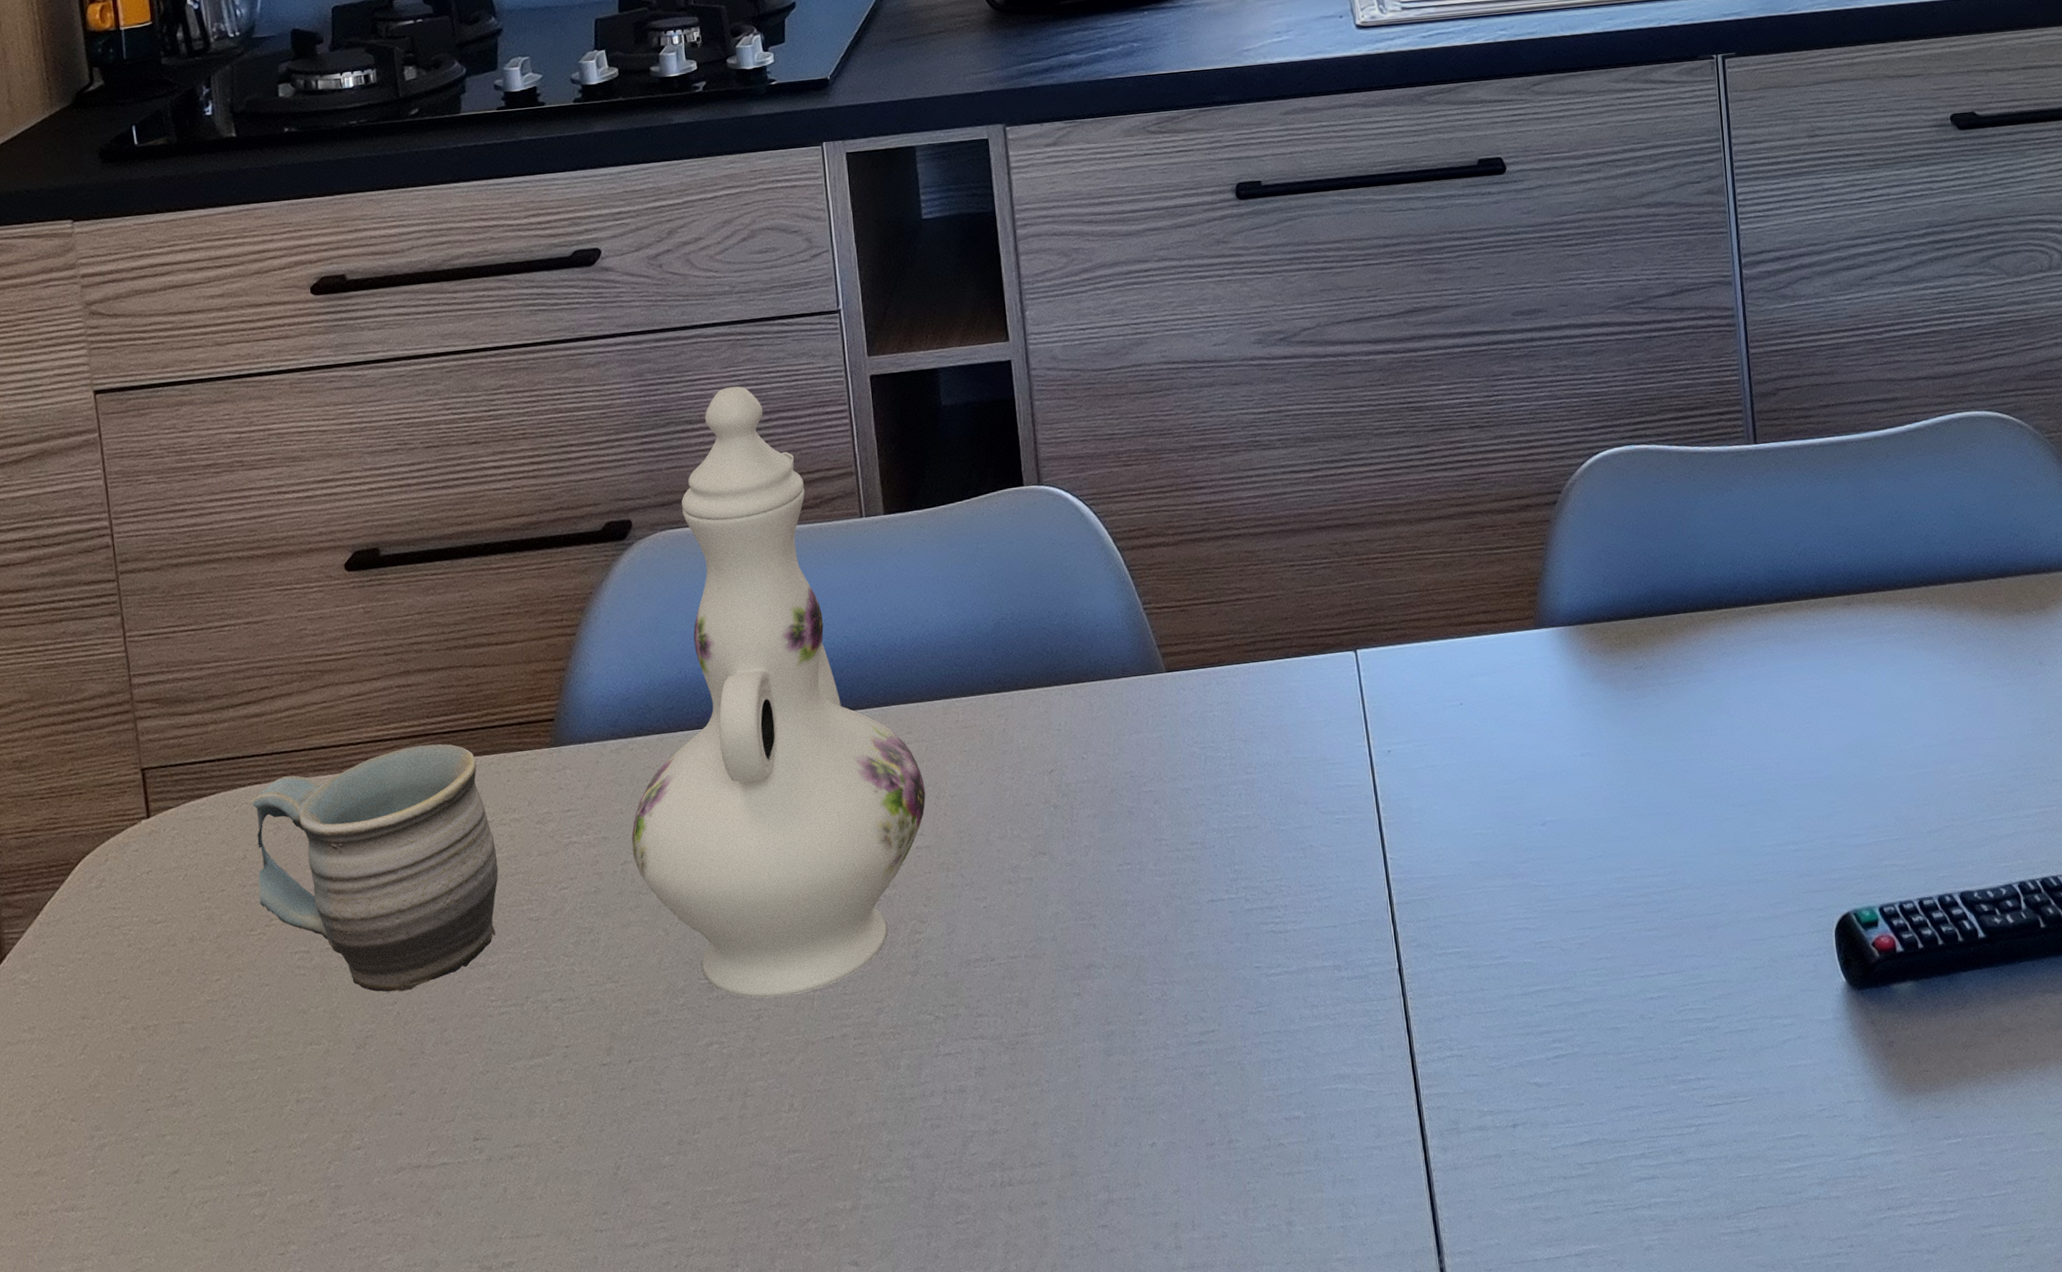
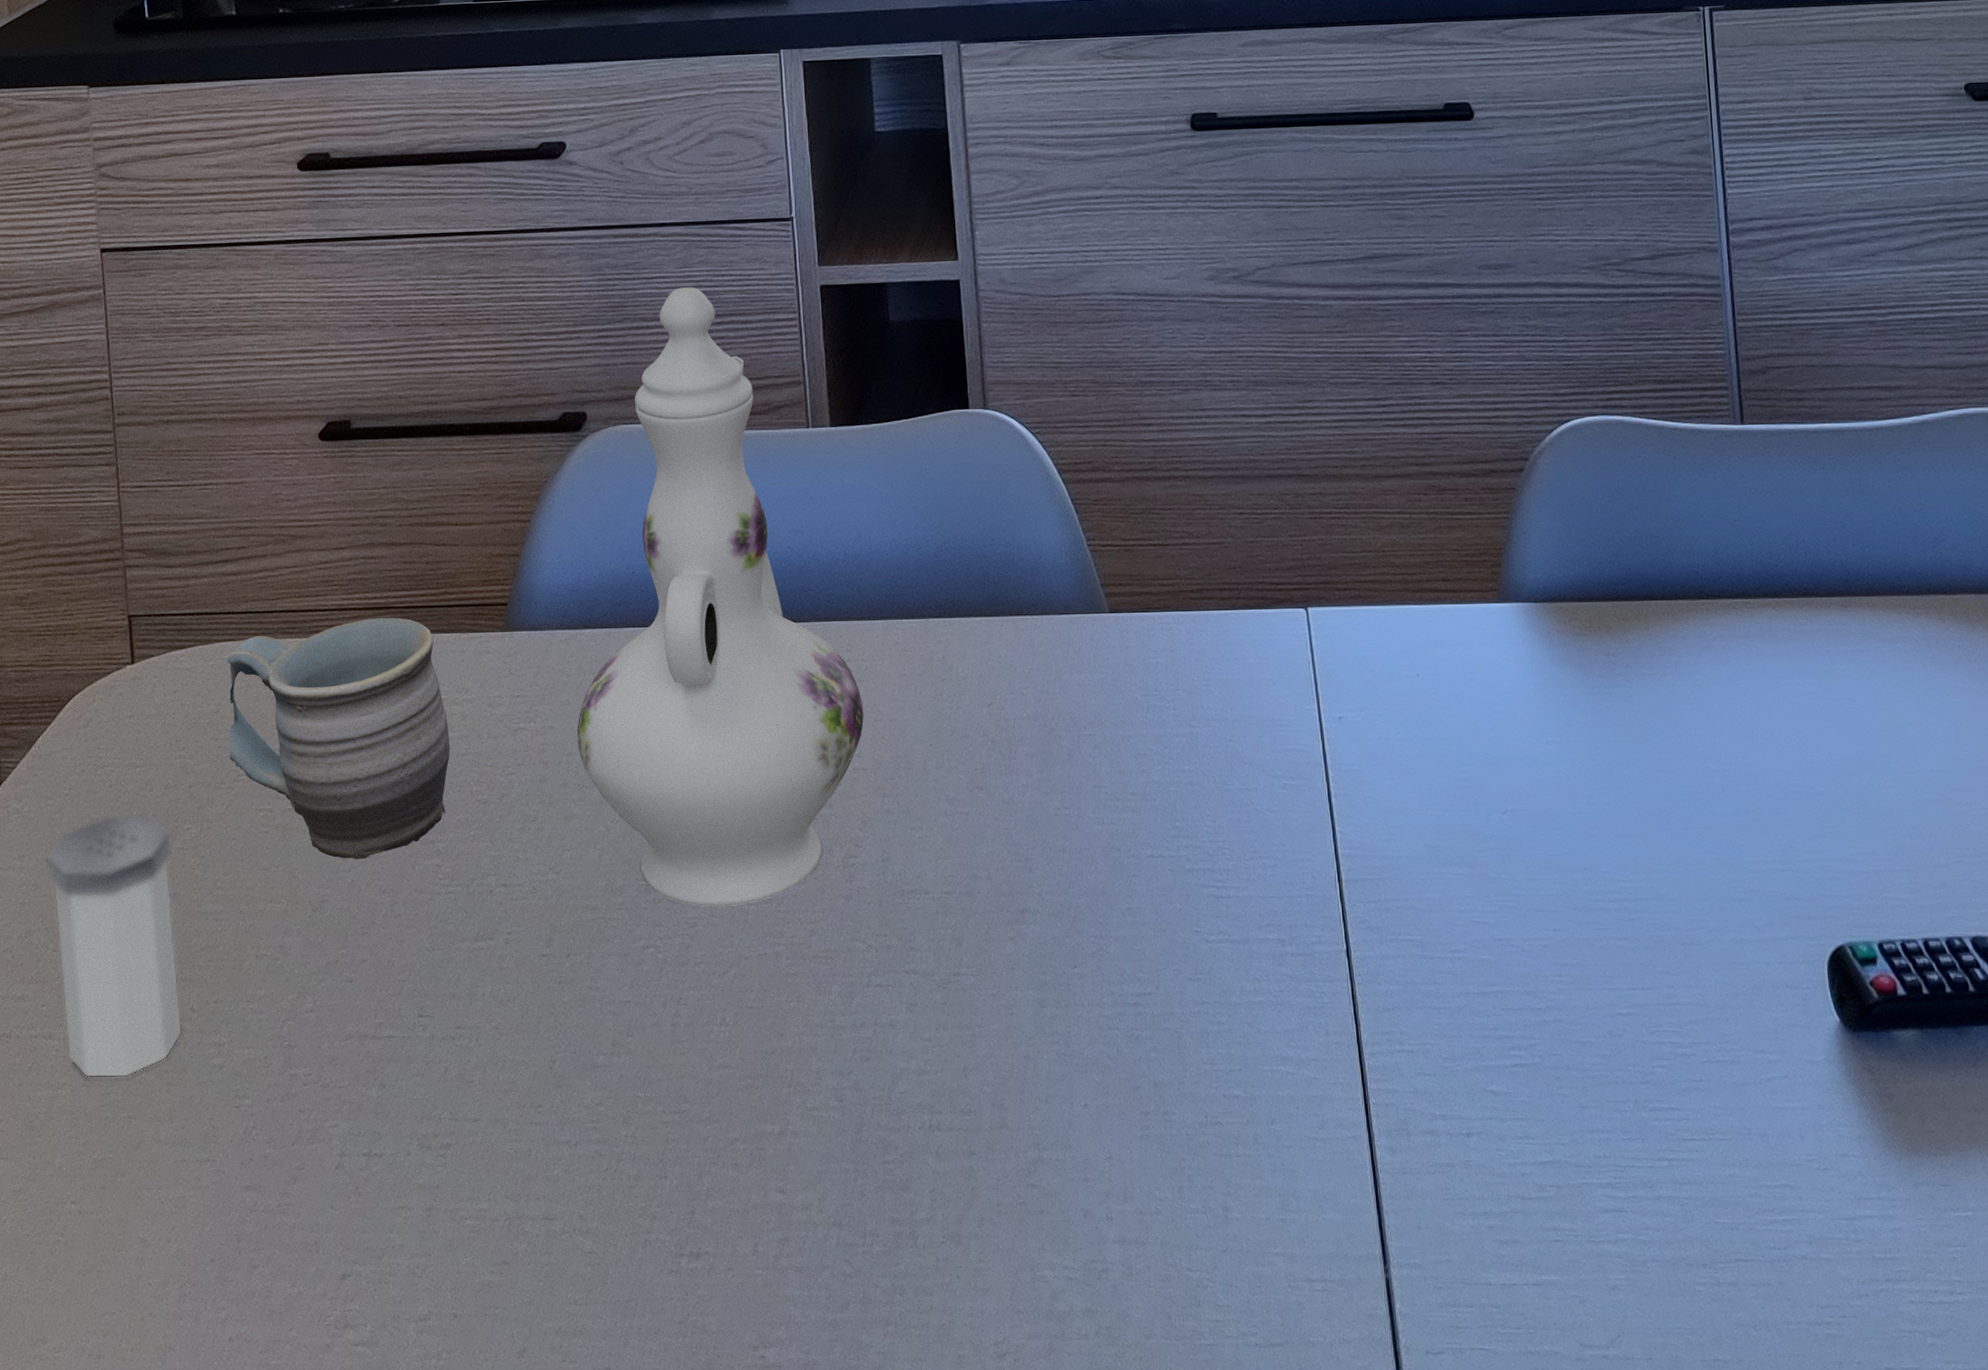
salt shaker: none [59,970,220,1246] -> present [45,815,183,1078]

